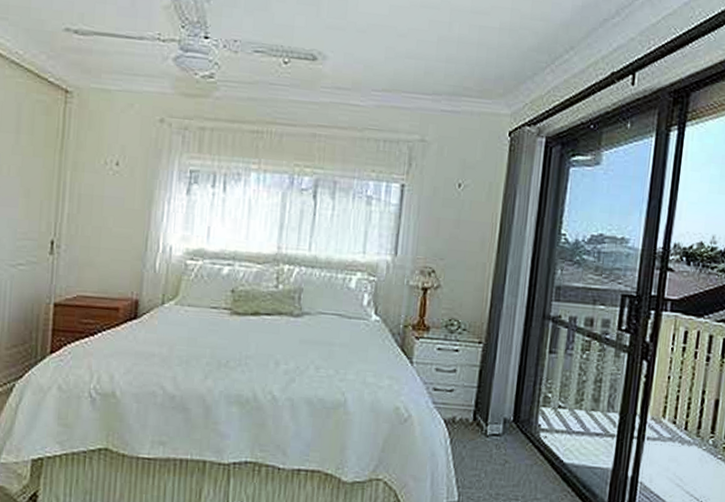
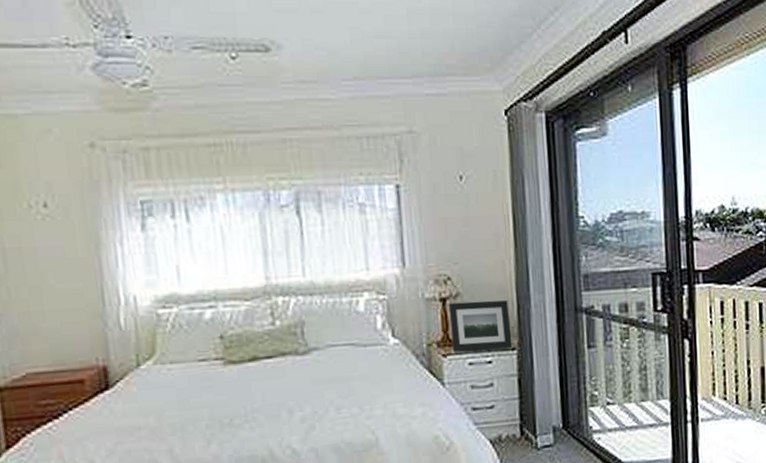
picture frame: none [426,293,482,342] -> present [448,300,513,352]

